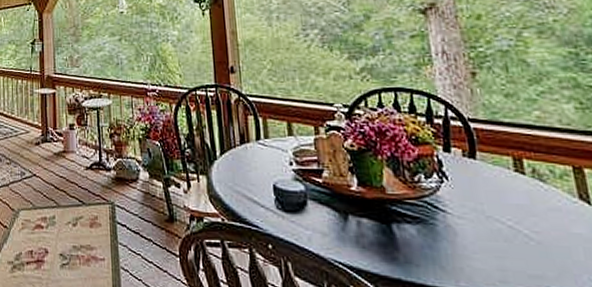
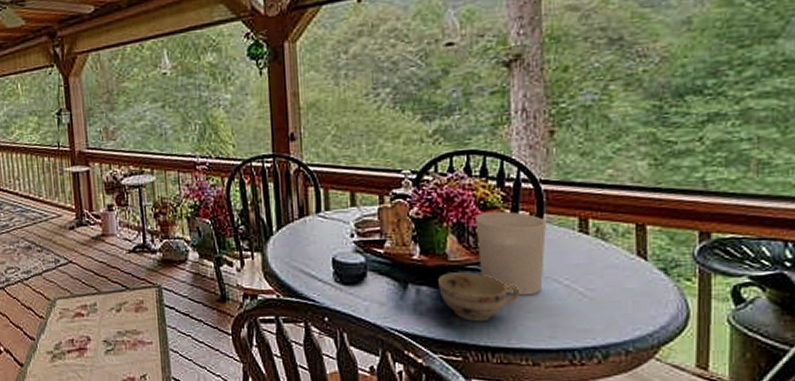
teacup: none [378,206,464,260] -> present [438,272,521,322]
candle holder: none [408,148,485,235] -> present [475,211,546,296]

